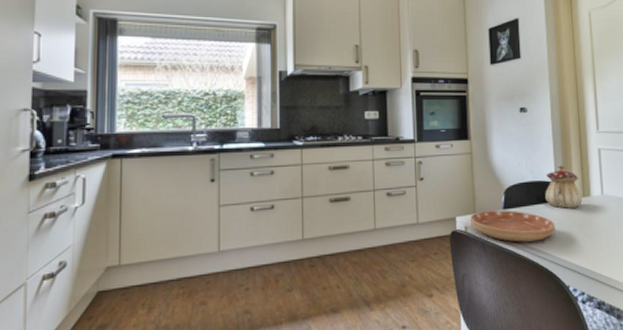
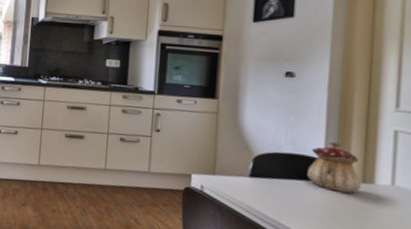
saucer: present [470,209,555,242] -> none [208,173,317,219]

